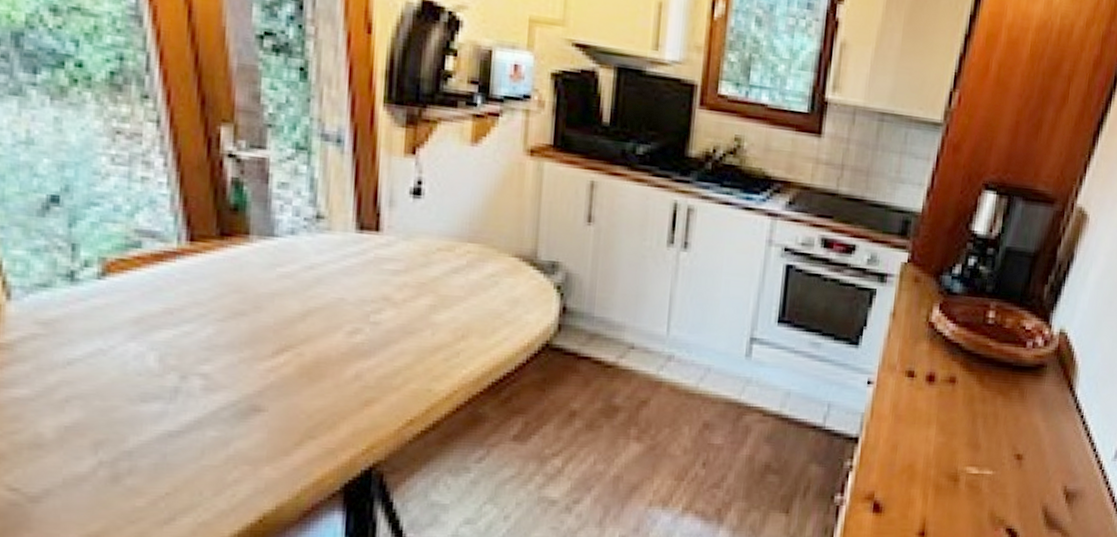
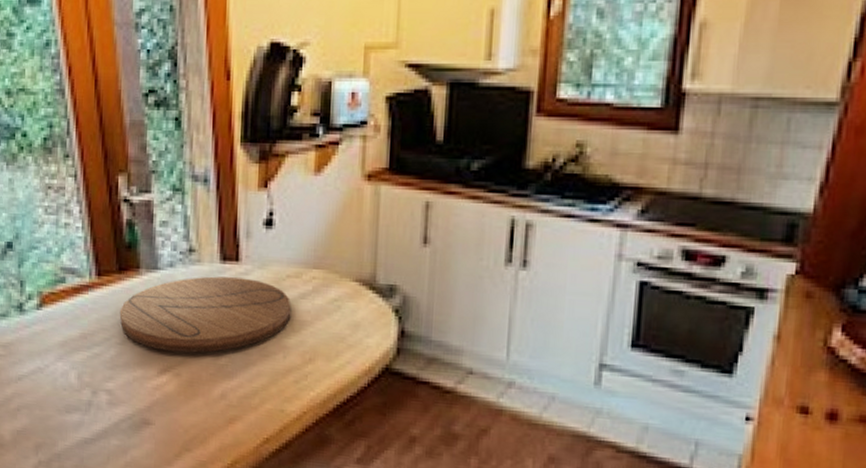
cutting board: none [220,246,442,331] -> present [119,276,291,353]

